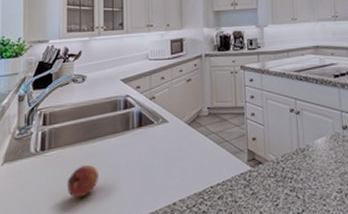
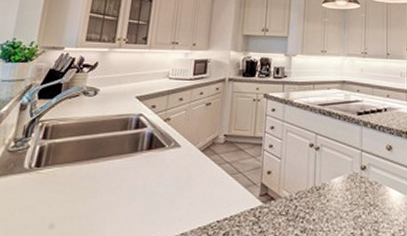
fruit: present [66,164,98,198] -> none [58,186,97,223]

